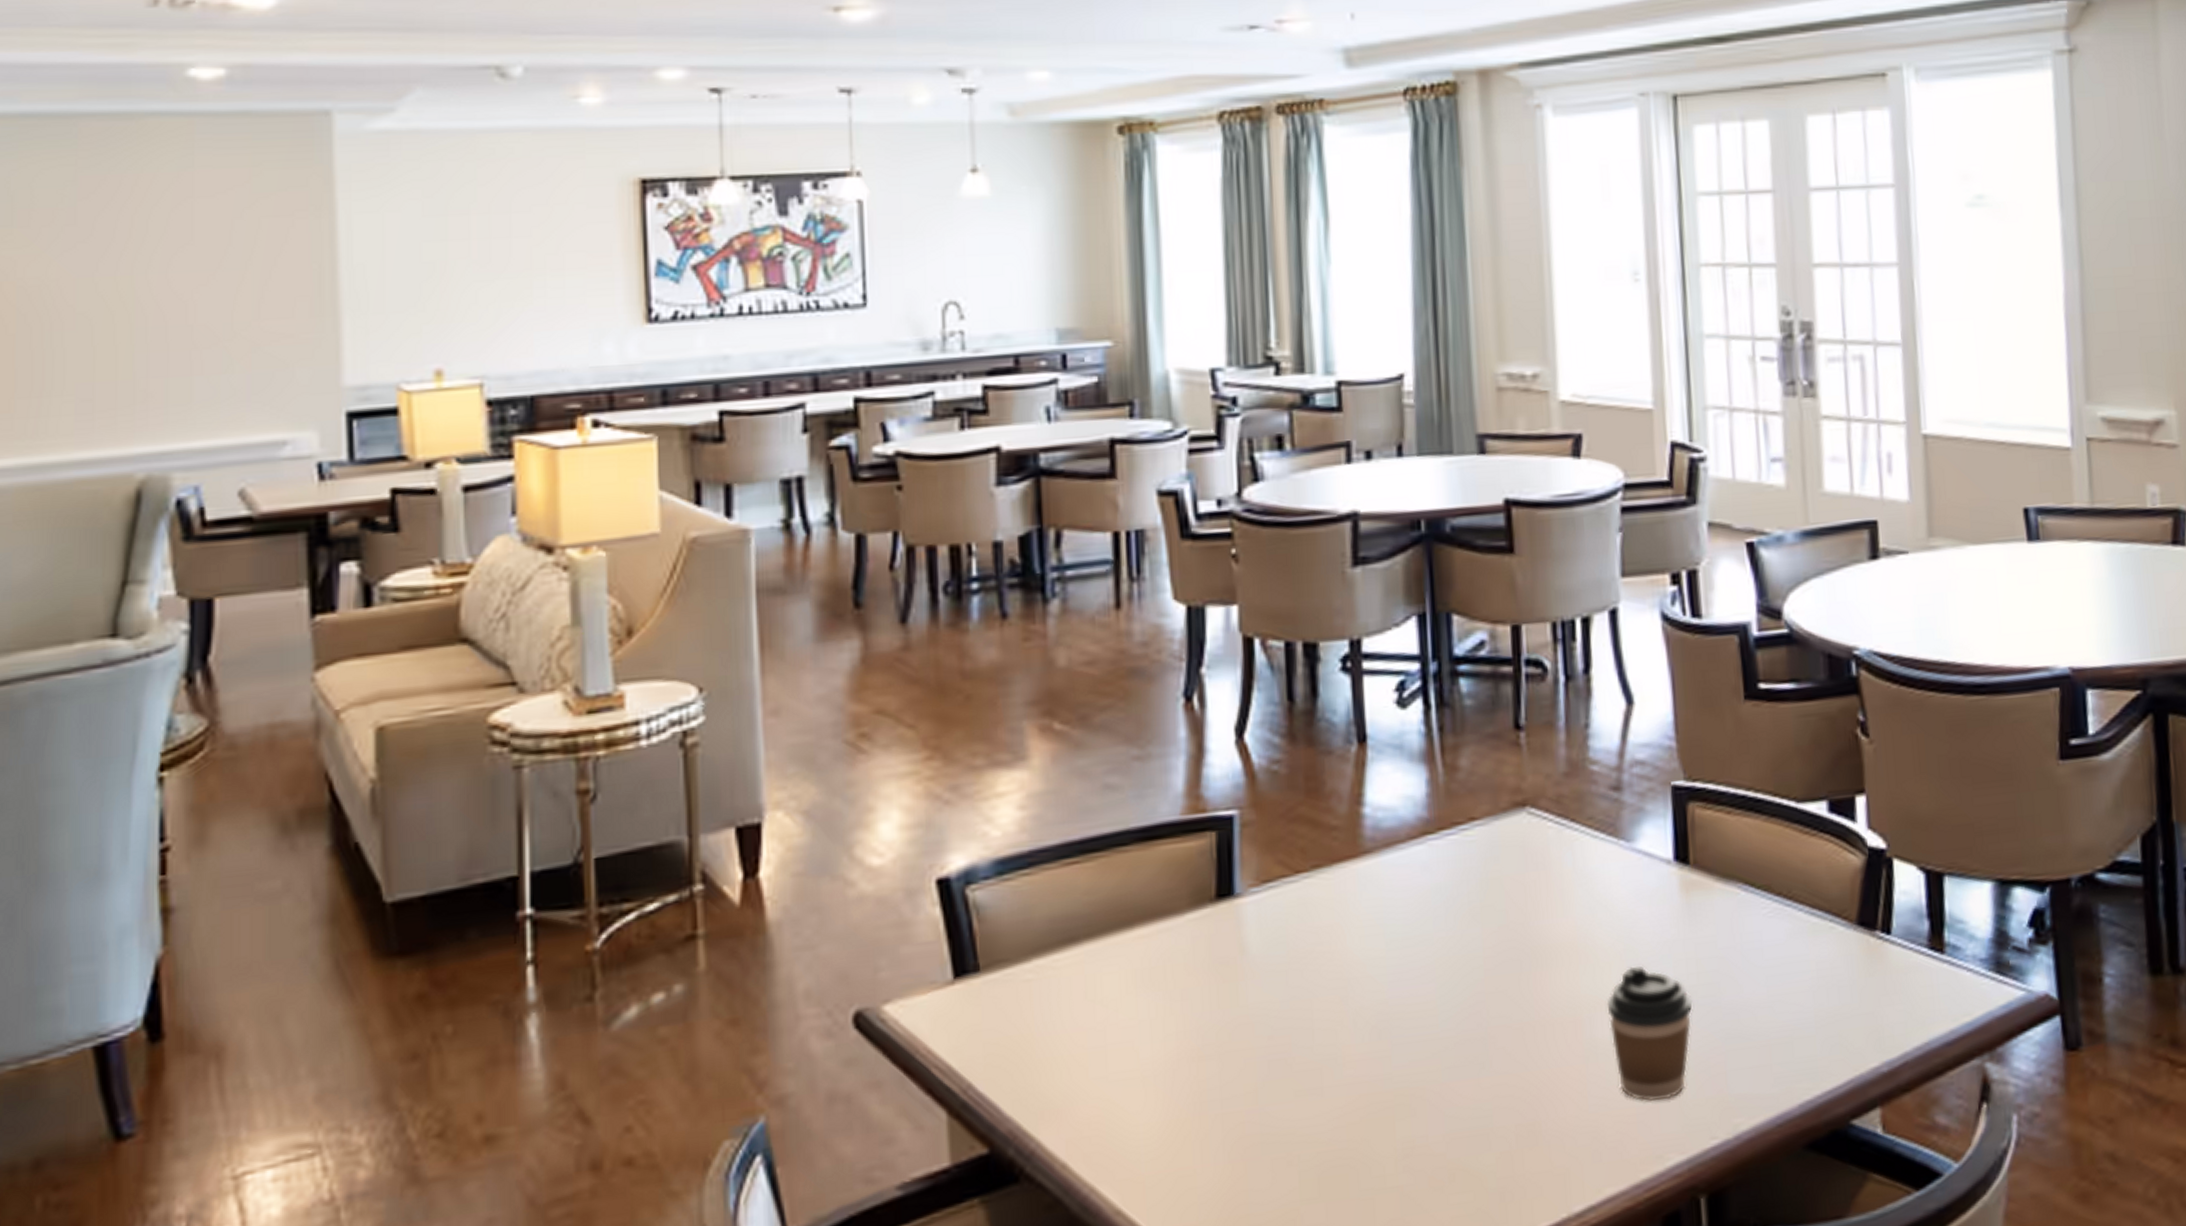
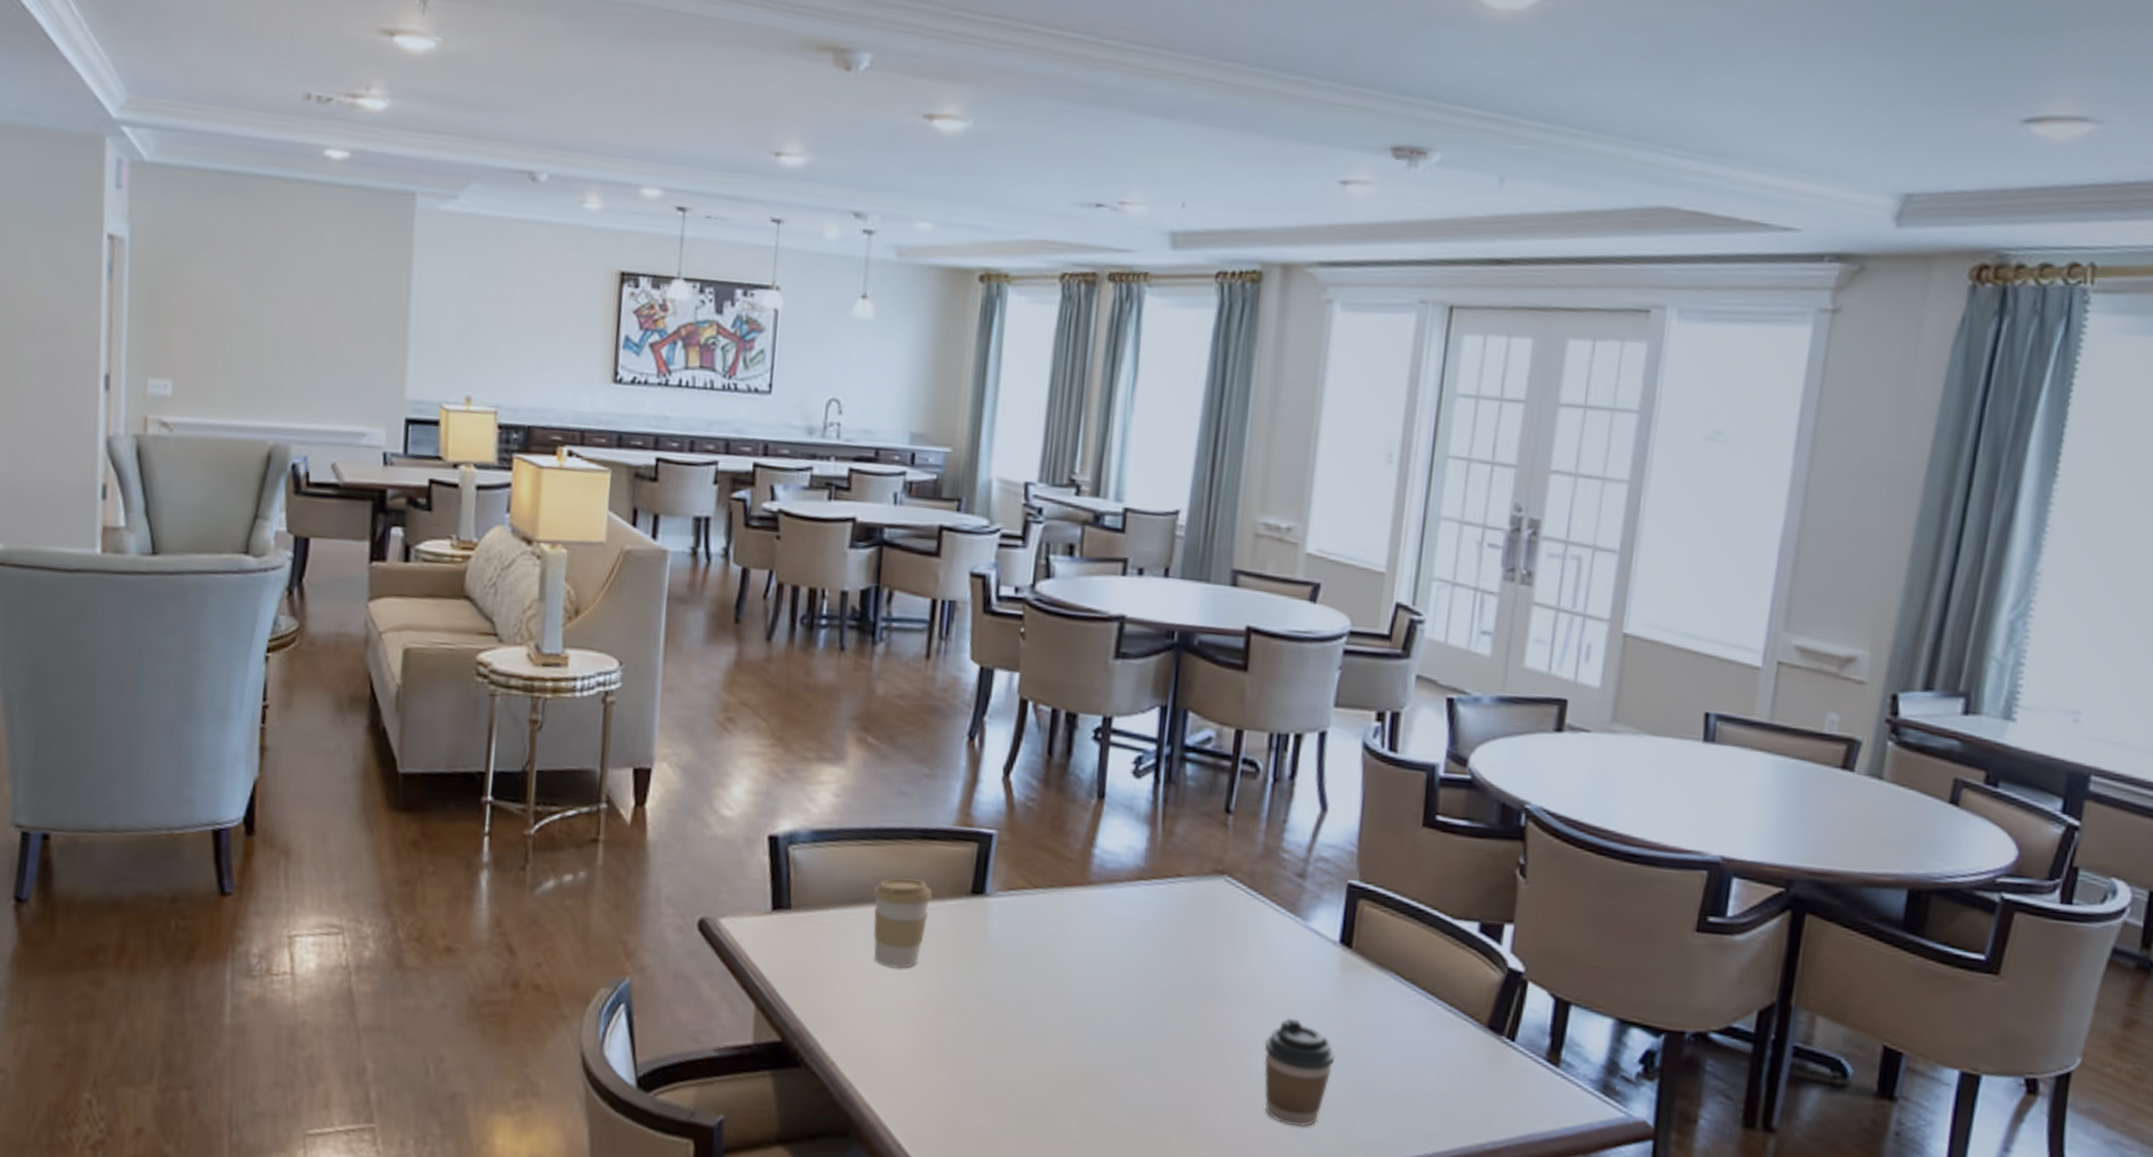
coffee cup: none [1087,894,1167,1020] -> present [873,878,933,969]

